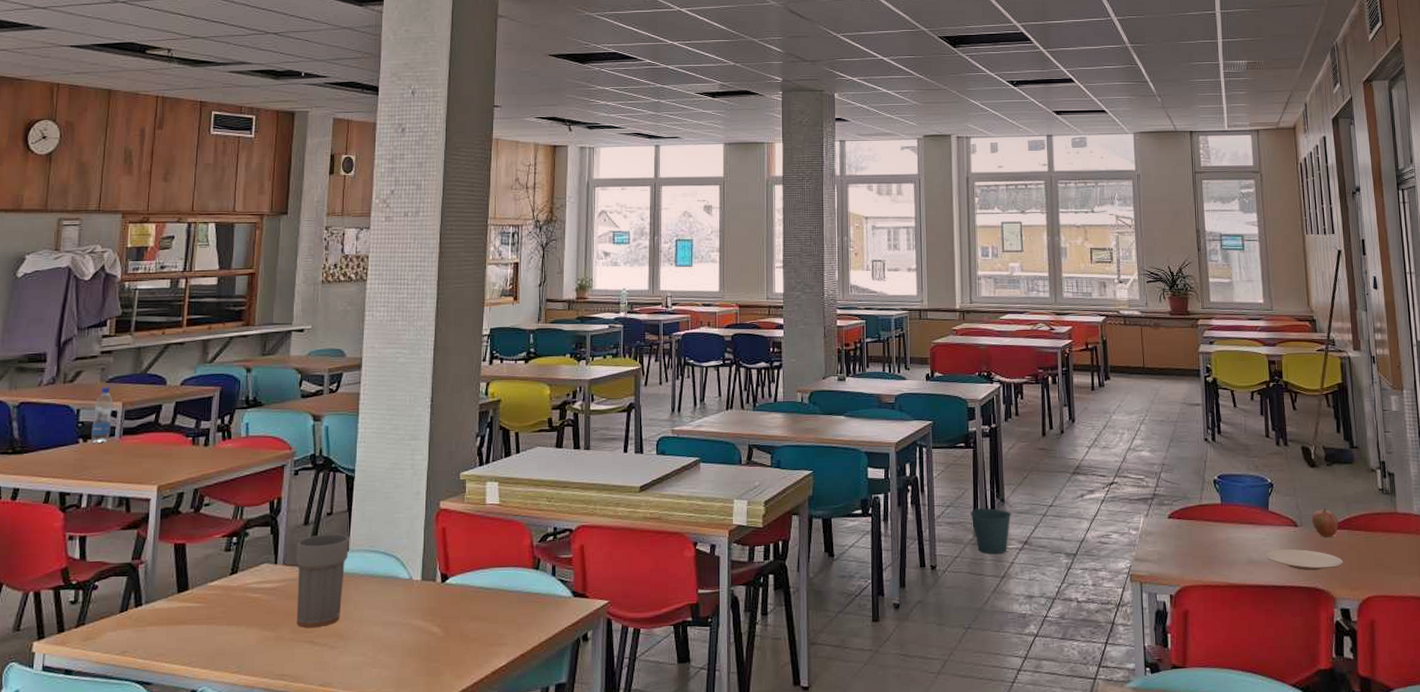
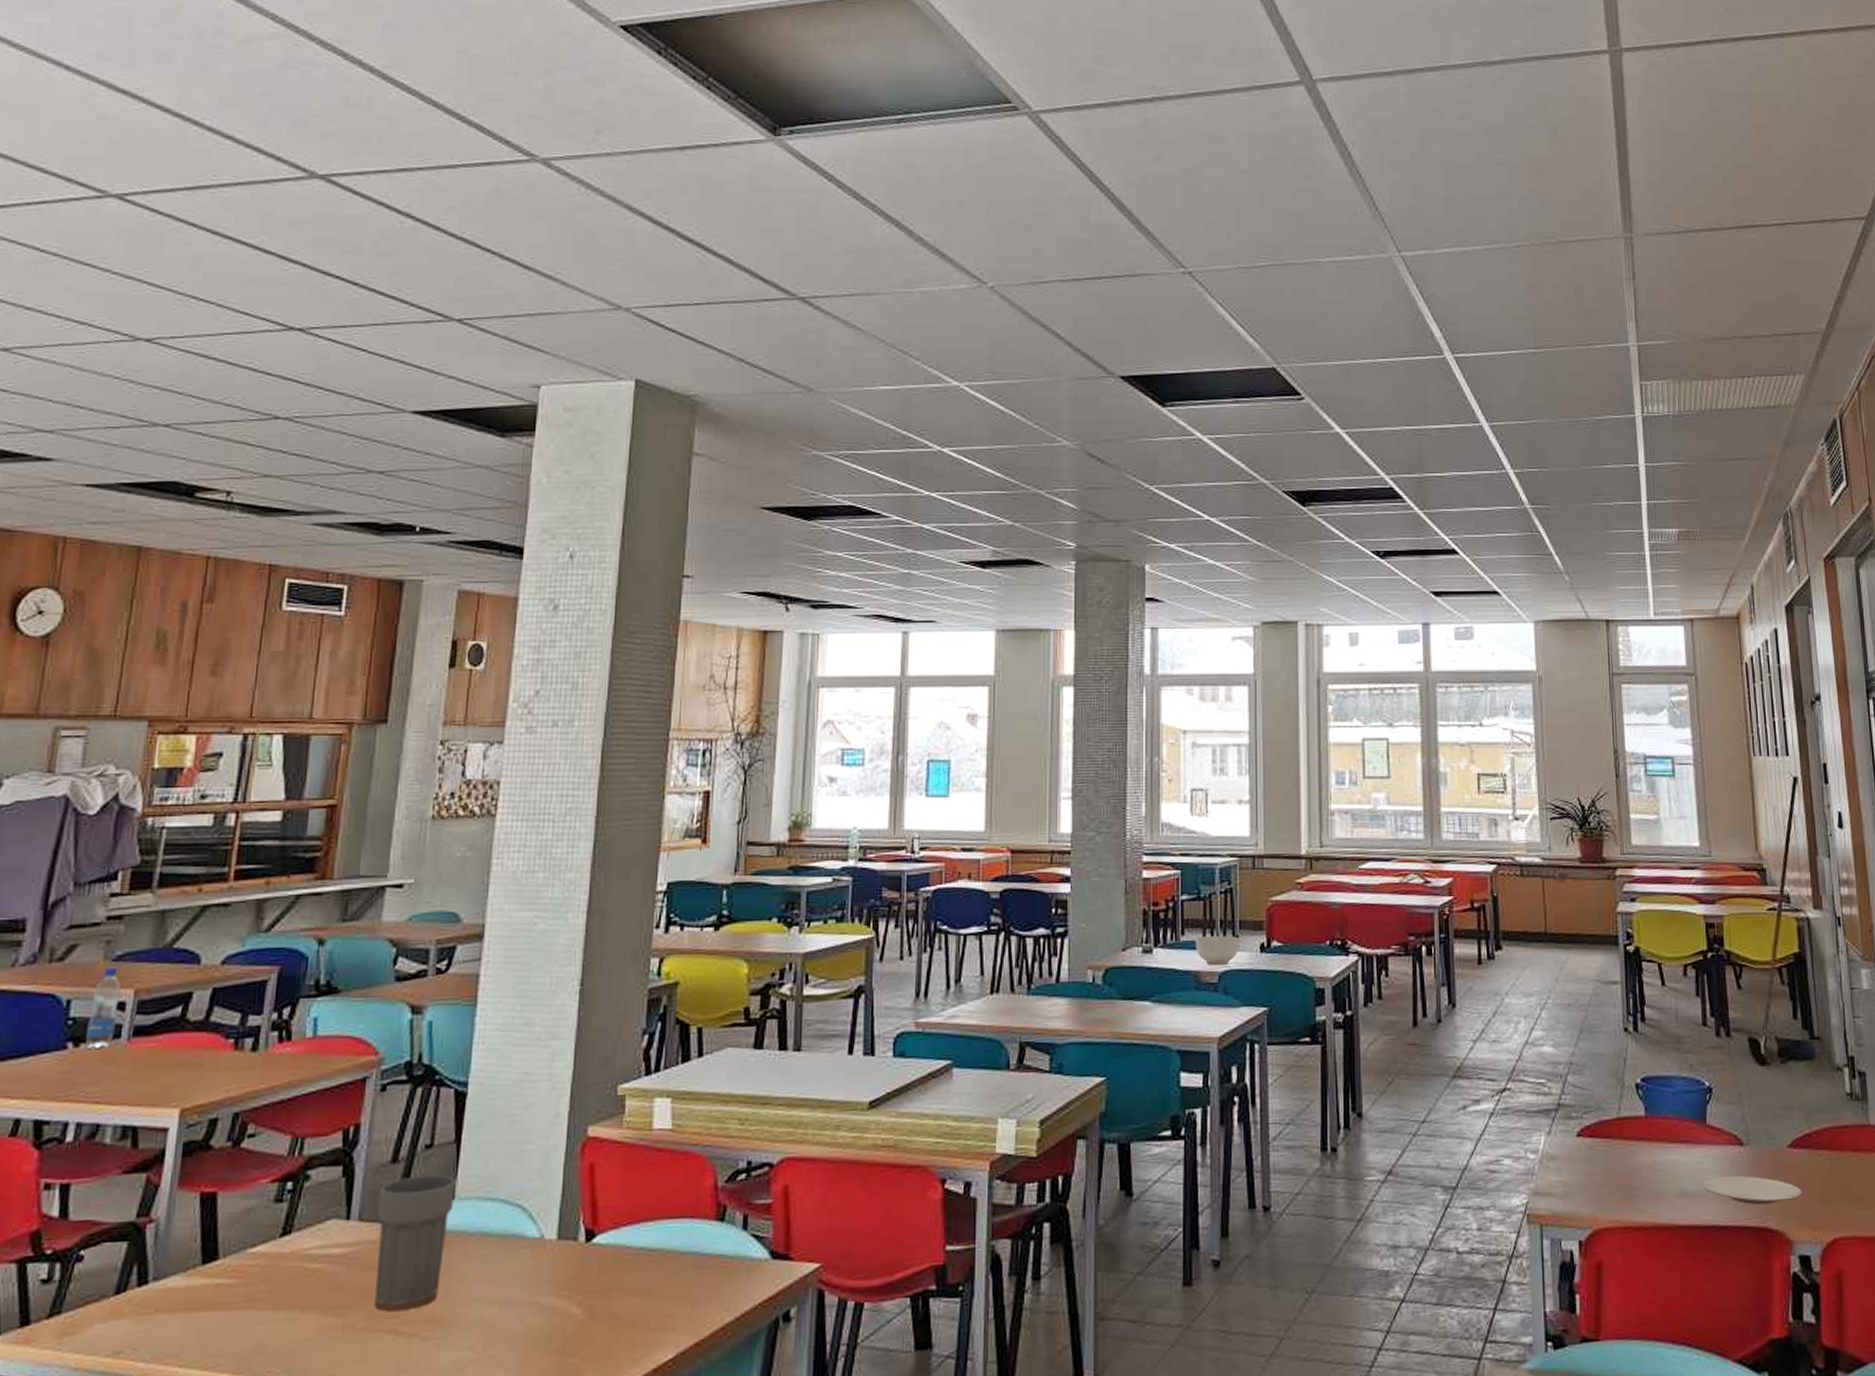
bowl: none [877,368,910,390] -> present [1194,935,1239,965]
bucket: present [971,488,1012,555] -> none [1317,1098,1372,1190]
apple: present [1311,508,1339,538] -> none [1761,1120,1796,1160]

